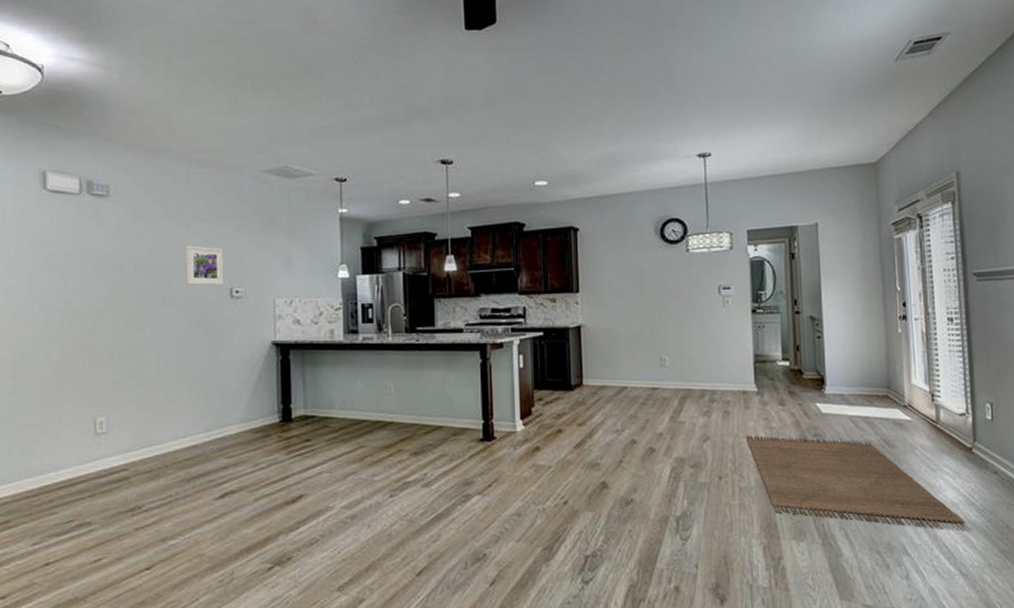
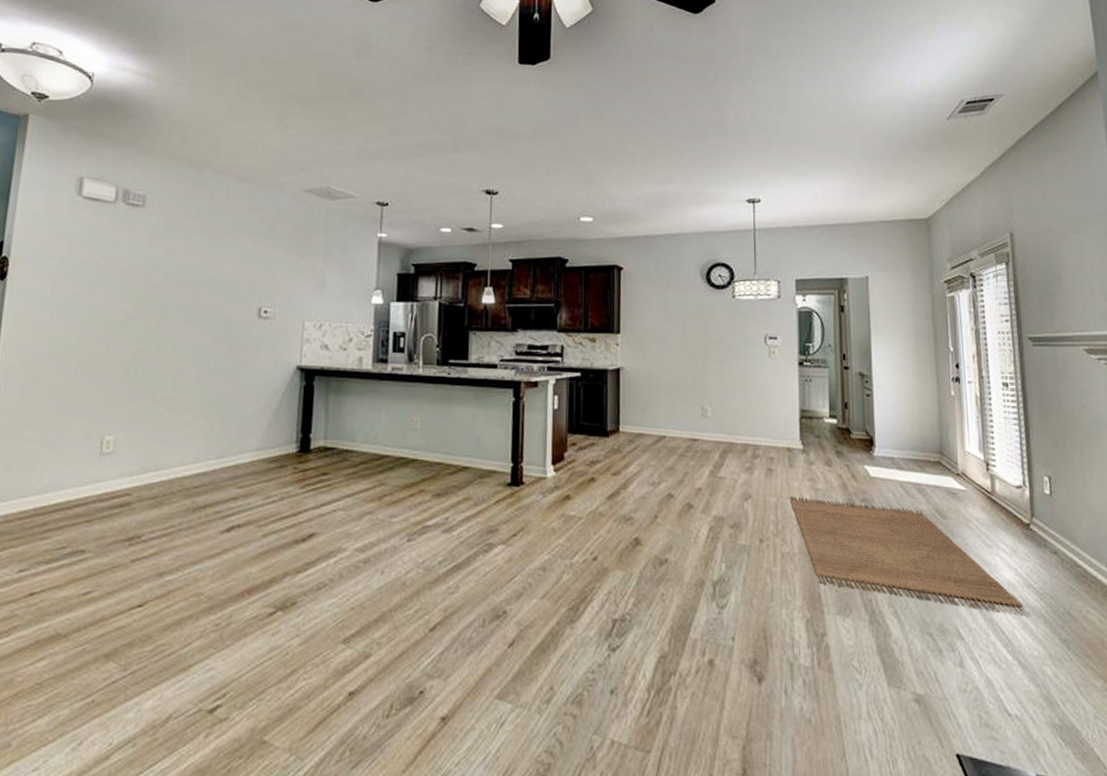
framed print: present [186,246,224,286] -> none [214,261,256,305]

